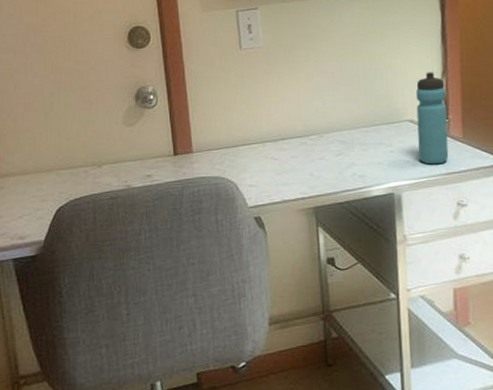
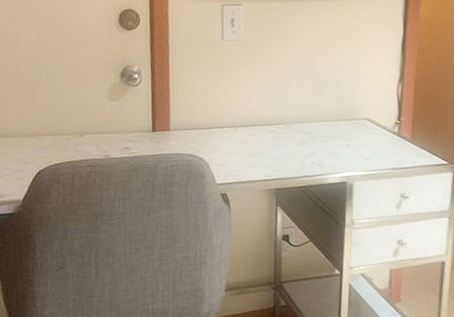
water bottle: present [415,72,449,165] -> none [372,77,401,160]

